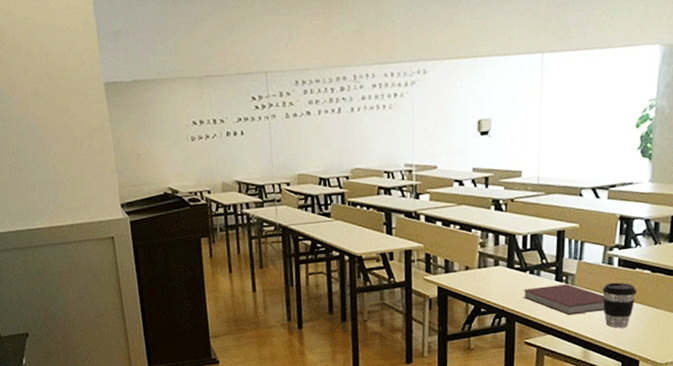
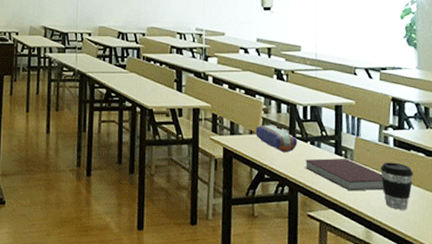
pencil case: none [471,258,516,285] -> present [255,124,298,153]

